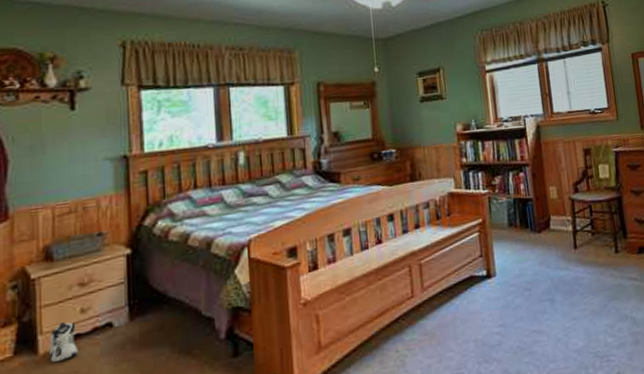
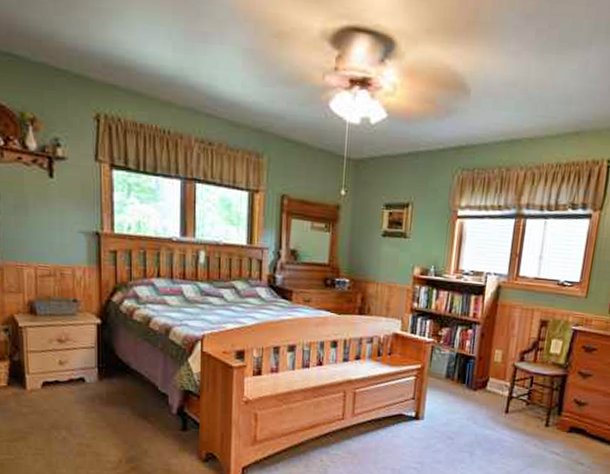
sneaker: present [49,321,78,362] -> none [34,368,57,399]

